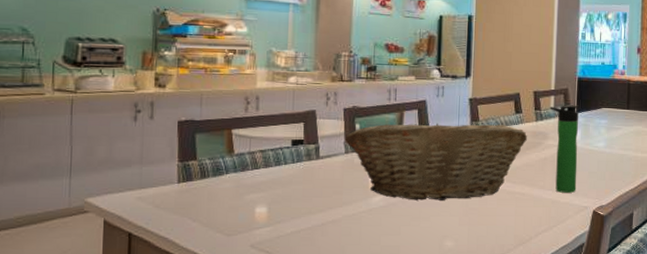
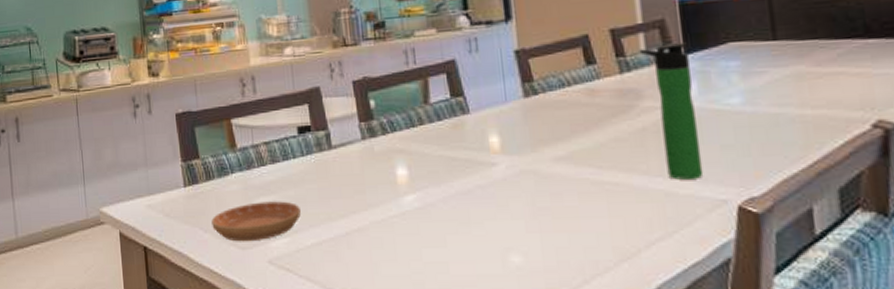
saucer: none [201,198,285,230] -> present [211,201,301,242]
fruit basket: present [345,123,527,200] -> none [359,83,610,199]

